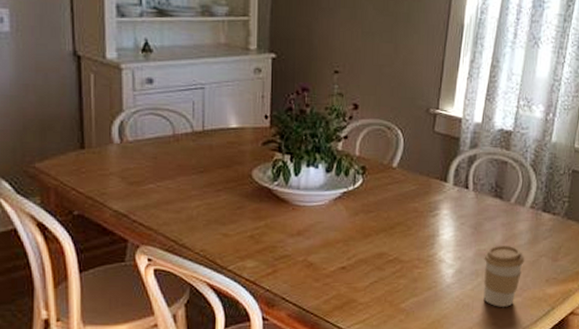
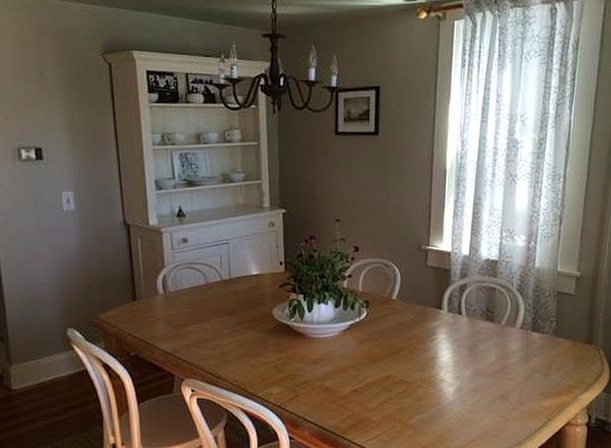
coffee cup: present [483,245,525,307] -> none [481,363,519,421]

